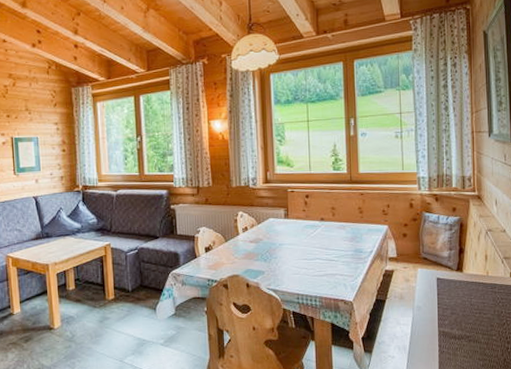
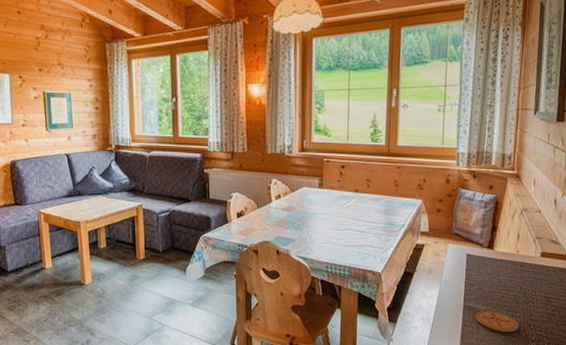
coaster: none [451,335,497,358] -> present [475,311,519,332]

